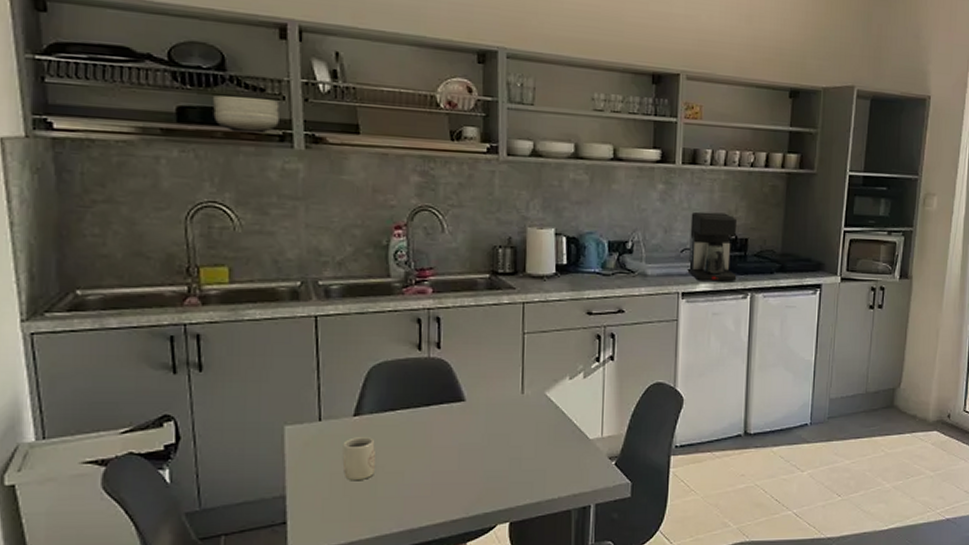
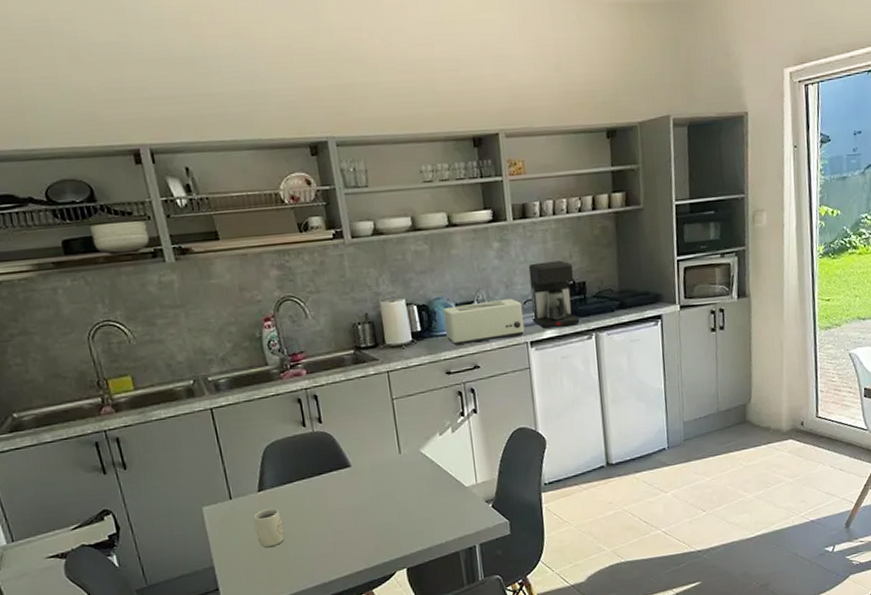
toaster: none [592,243,679,286] -> present [442,299,524,345]

